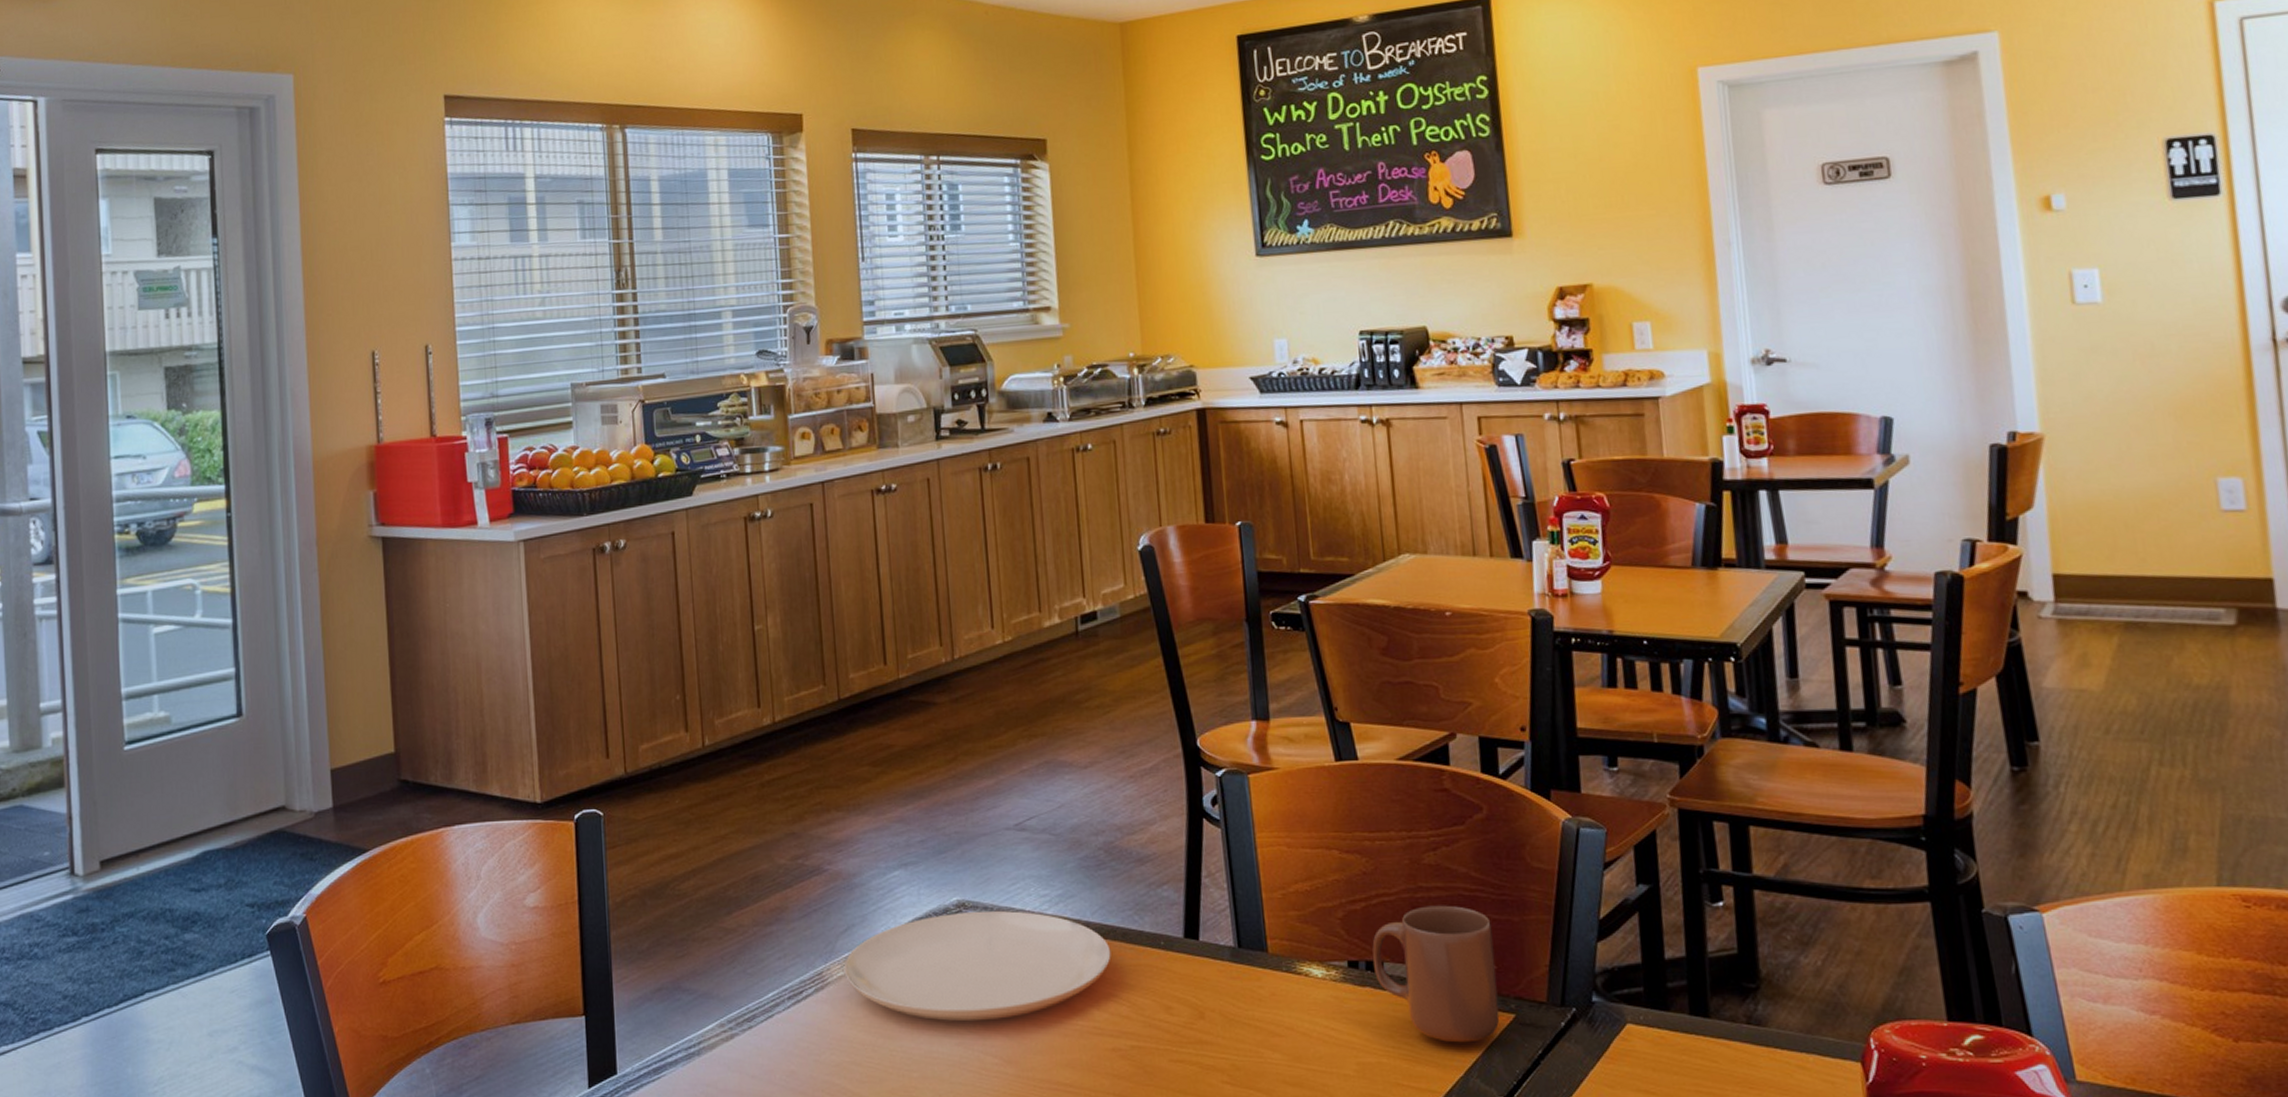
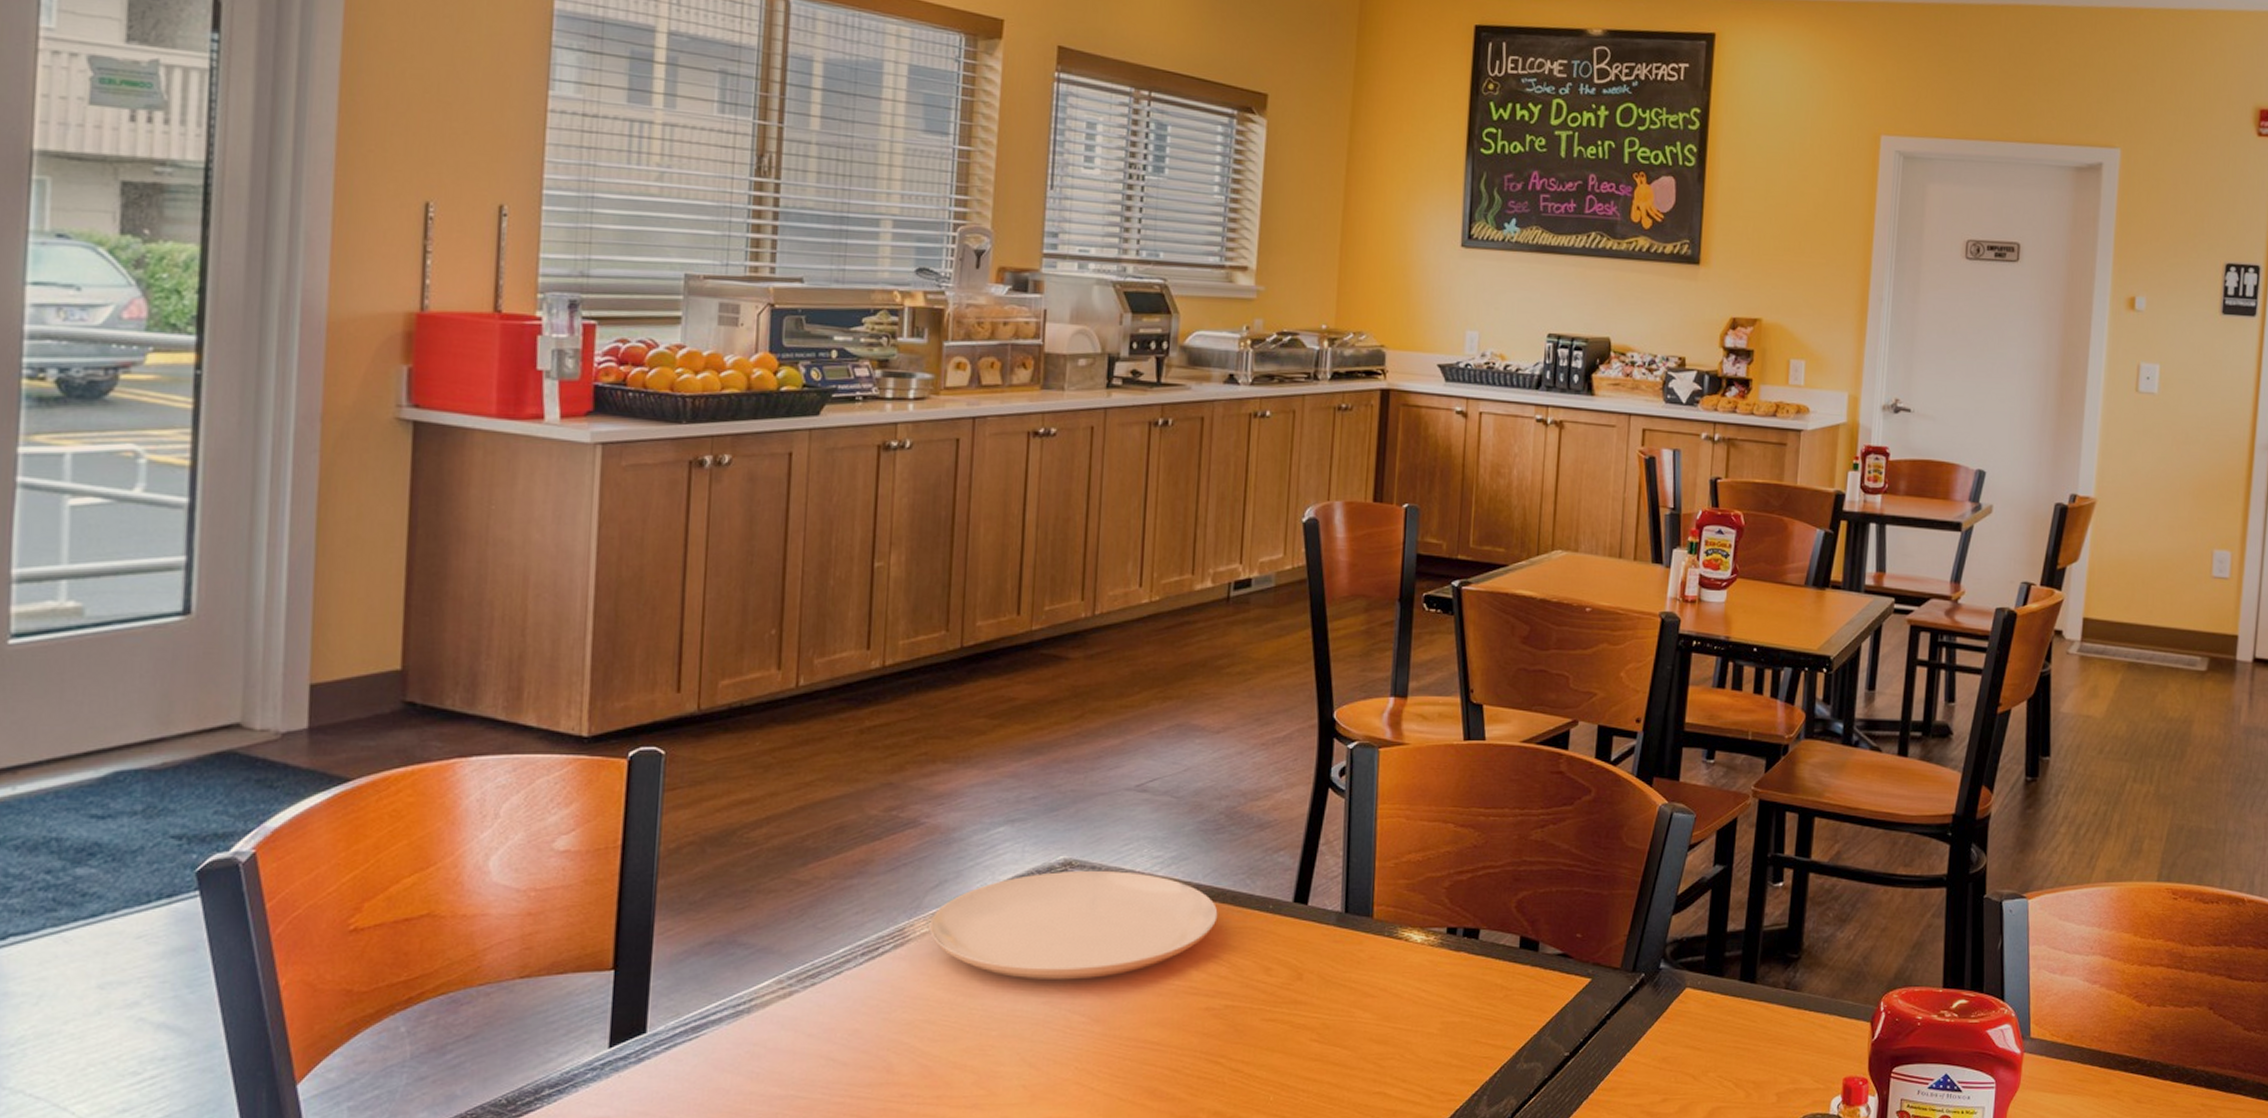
cup: present [1372,905,1500,1043] -> none [1470,878,1583,1004]

